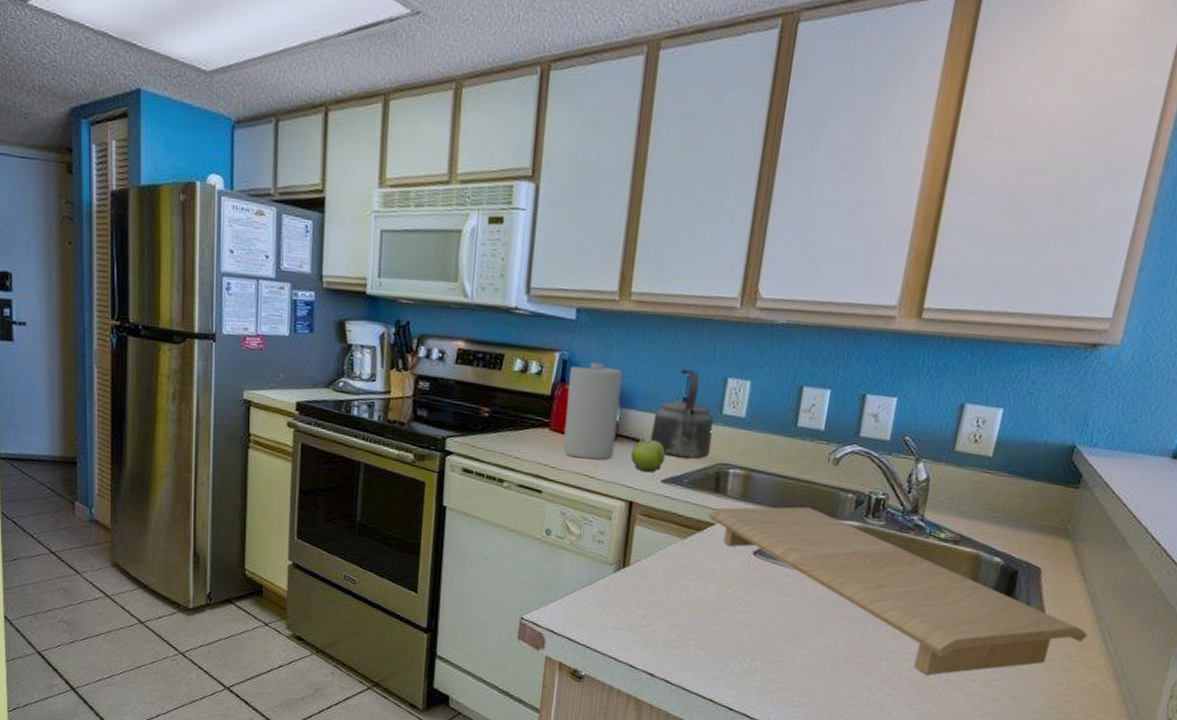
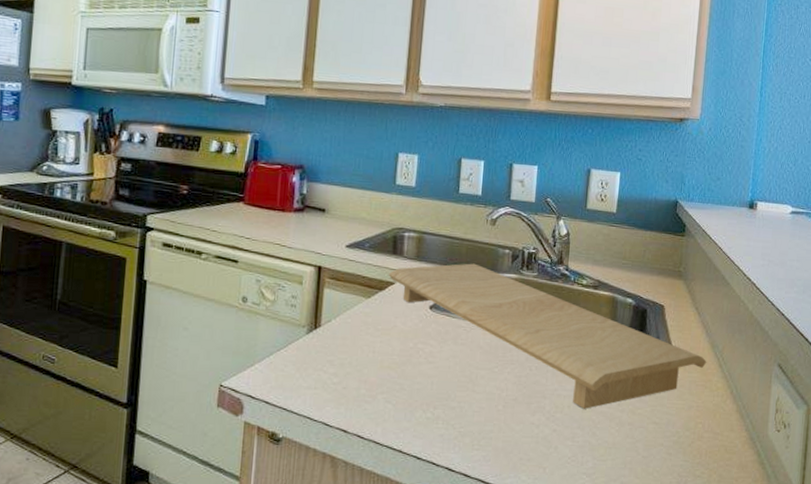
paper towel holder: present [563,362,623,460] -> none [256,142,308,230]
fruit: present [631,439,666,472] -> none [318,209,349,238]
kettle: present [651,370,713,459] -> none [335,147,388,225]

